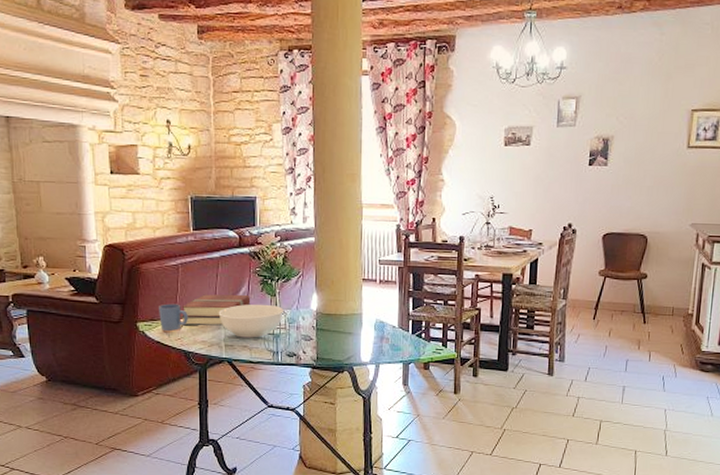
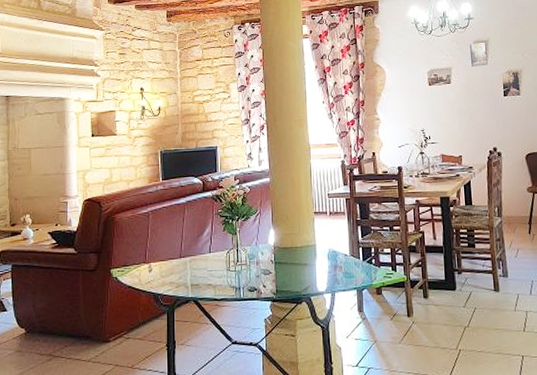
mug: present [159,303,188,332] -> none [131,248,157,276]
books: present [180,294,251,326] -> none [150,235,214,269]
bowl: present [218,304,284,338] -> none [185,242,244,277]

